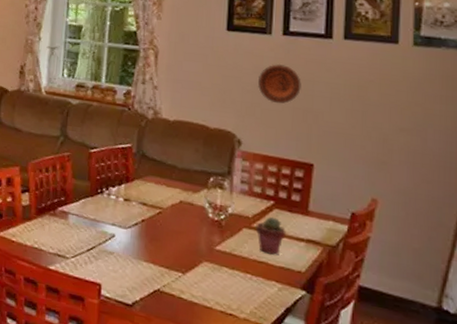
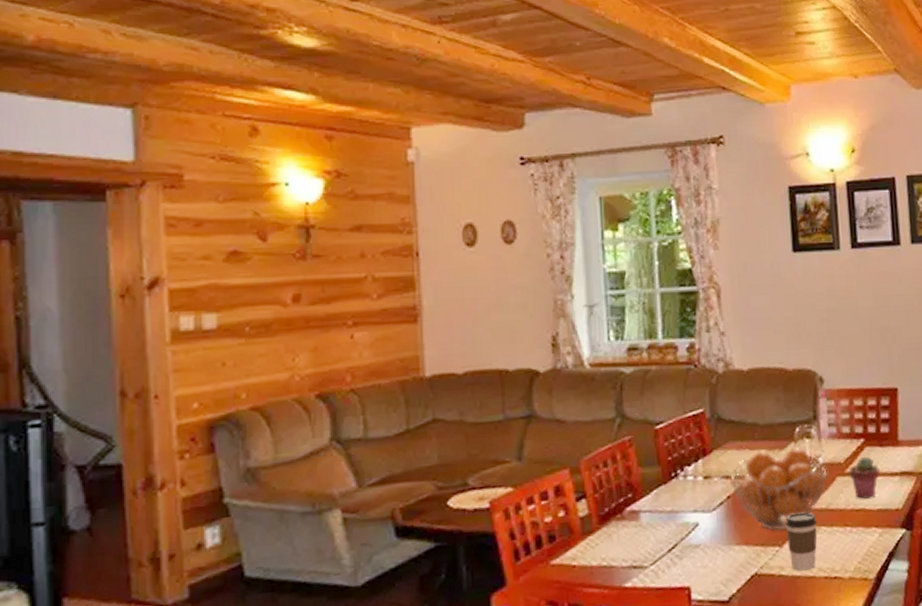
fruit basket: none [146,189,235,260] -> present [730,448,828,531]
coffee cup: none [190,248,220,301] -> present [785,512,817,571]
decorative plate: present [258,63,301,104] -> none [832,281,876,328]

